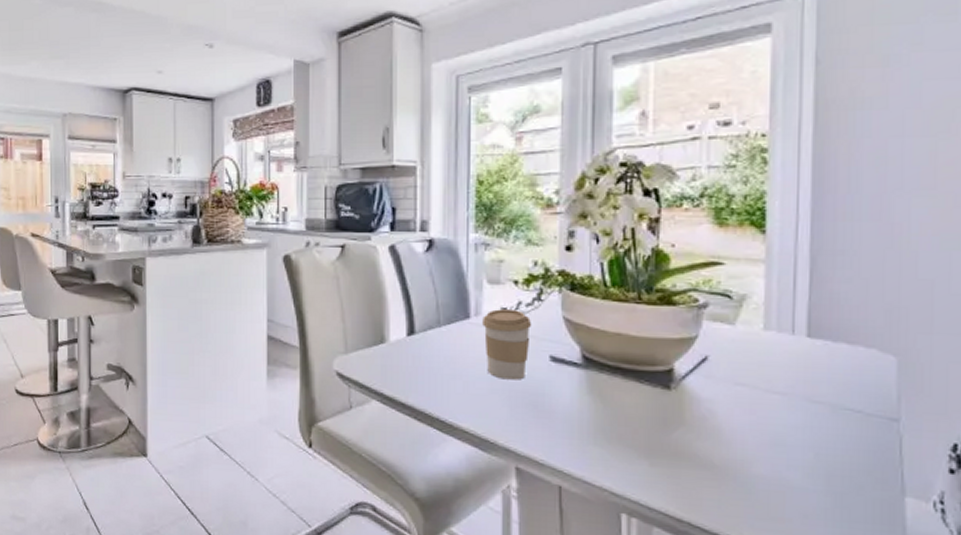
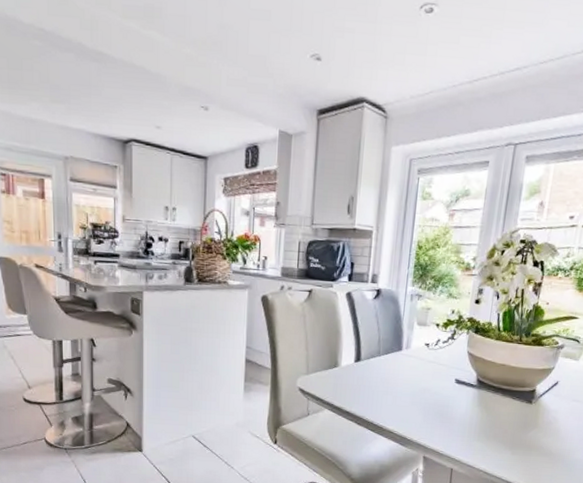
coffee cup: present [483,309,532,380] -> none [411,344,446,396]

